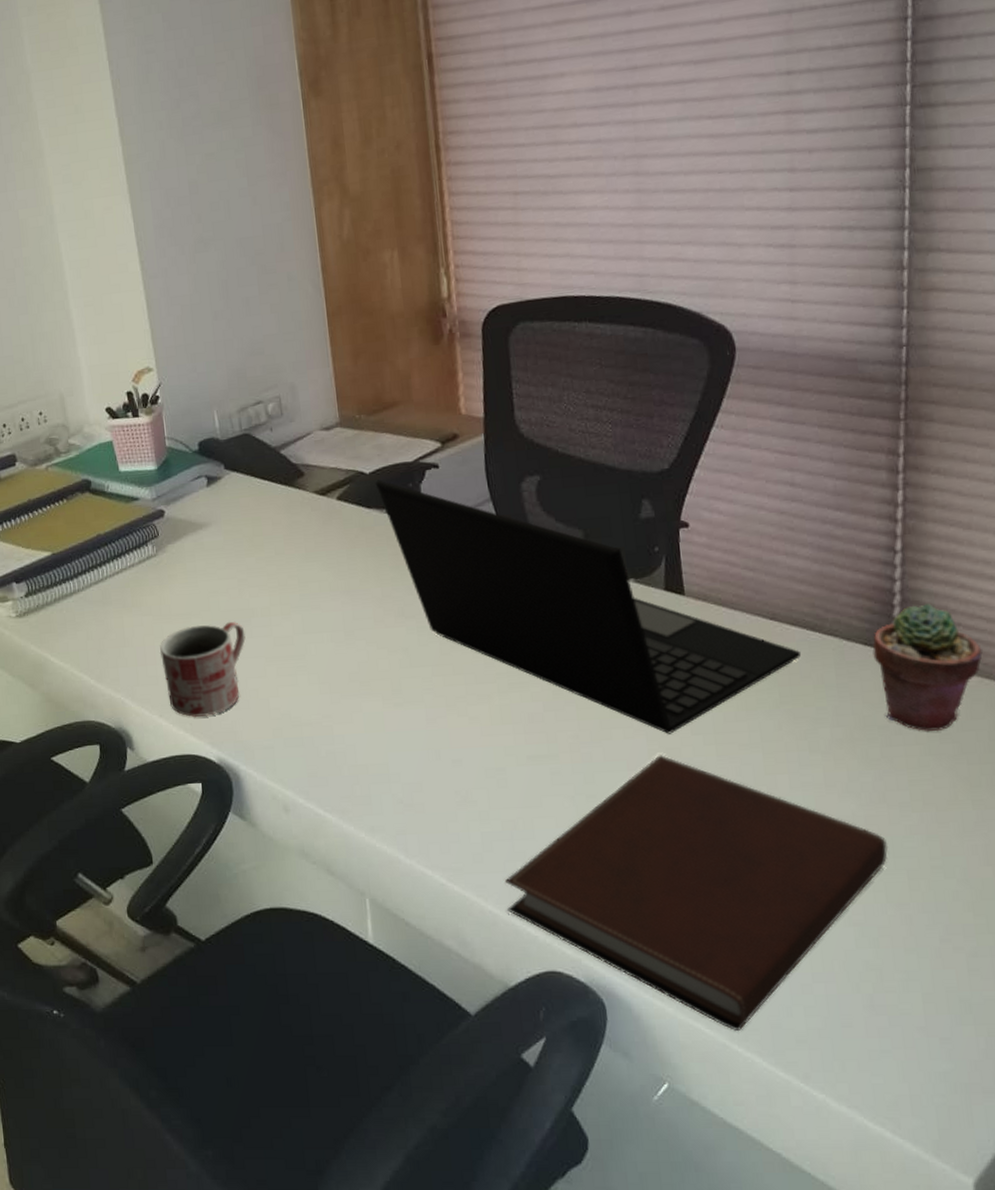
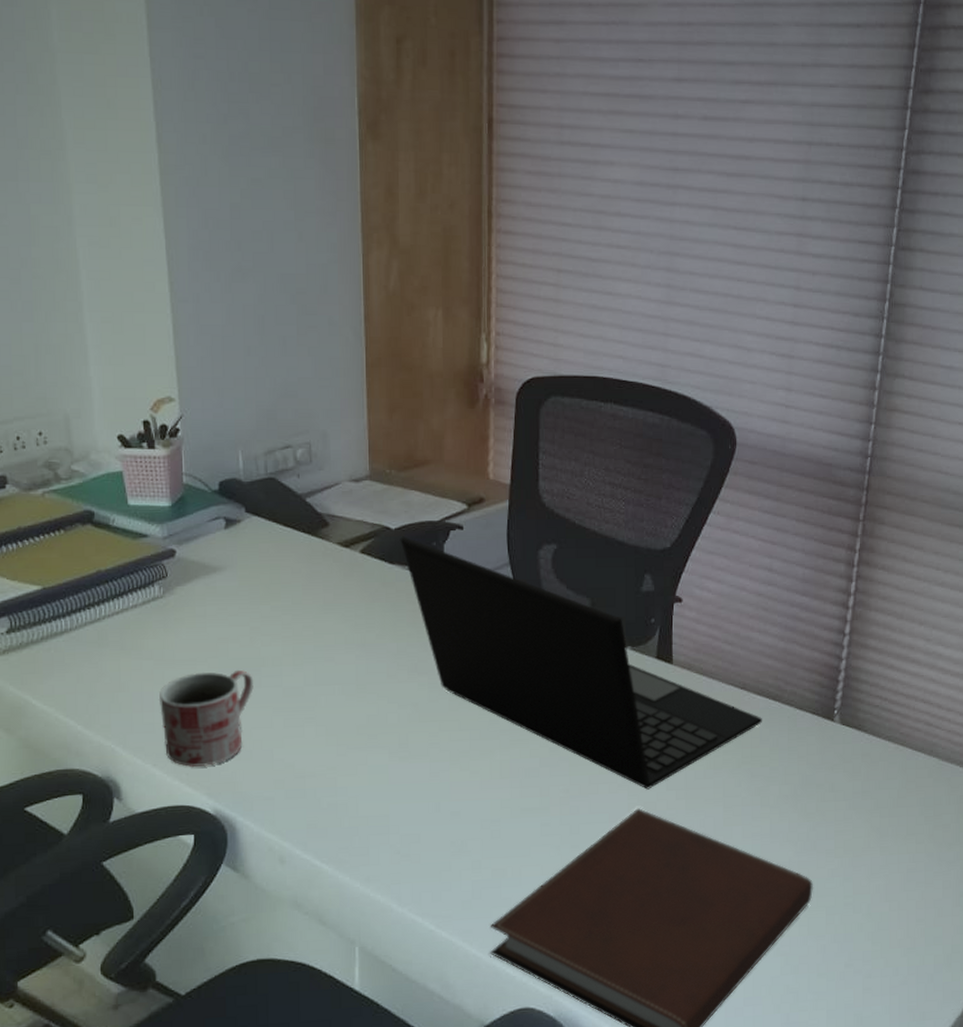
potted succulent: present [872,604,983,732] -> none [819,681,900,790]

